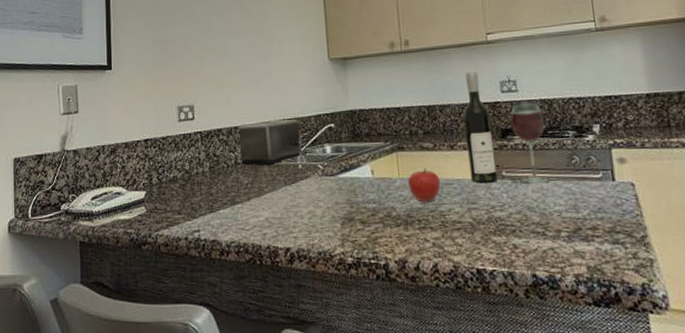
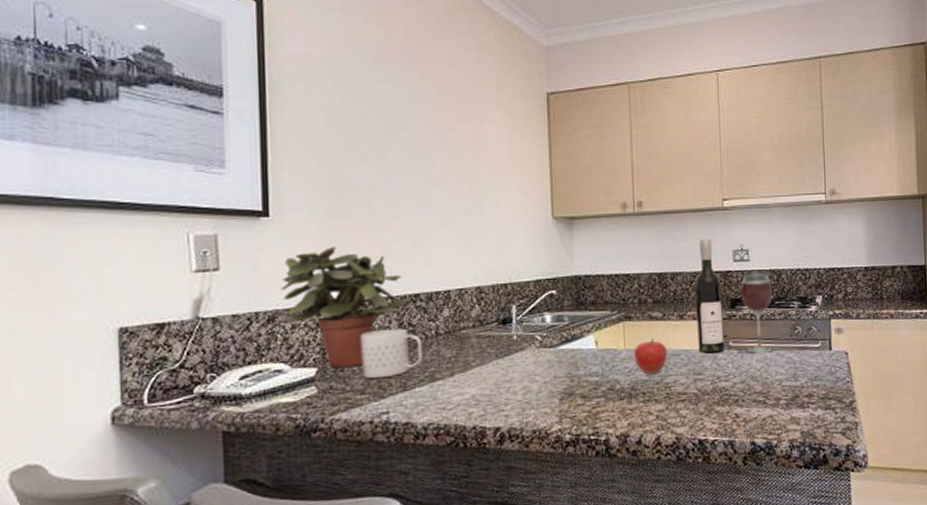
potted plant: none [116,92,215,191] -> present [275,247,411,368]
mug: none [177,158,226,202] -> present [360,328,423,379]
toaster: present [238,119,301,165] -> none [440,285,517,336]

